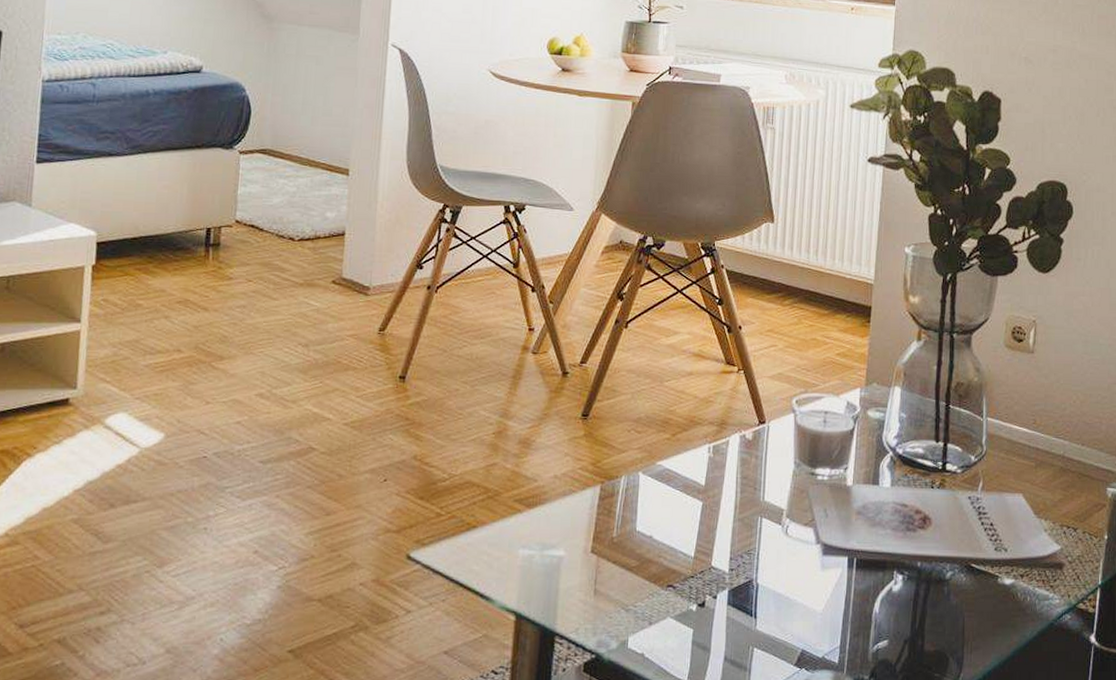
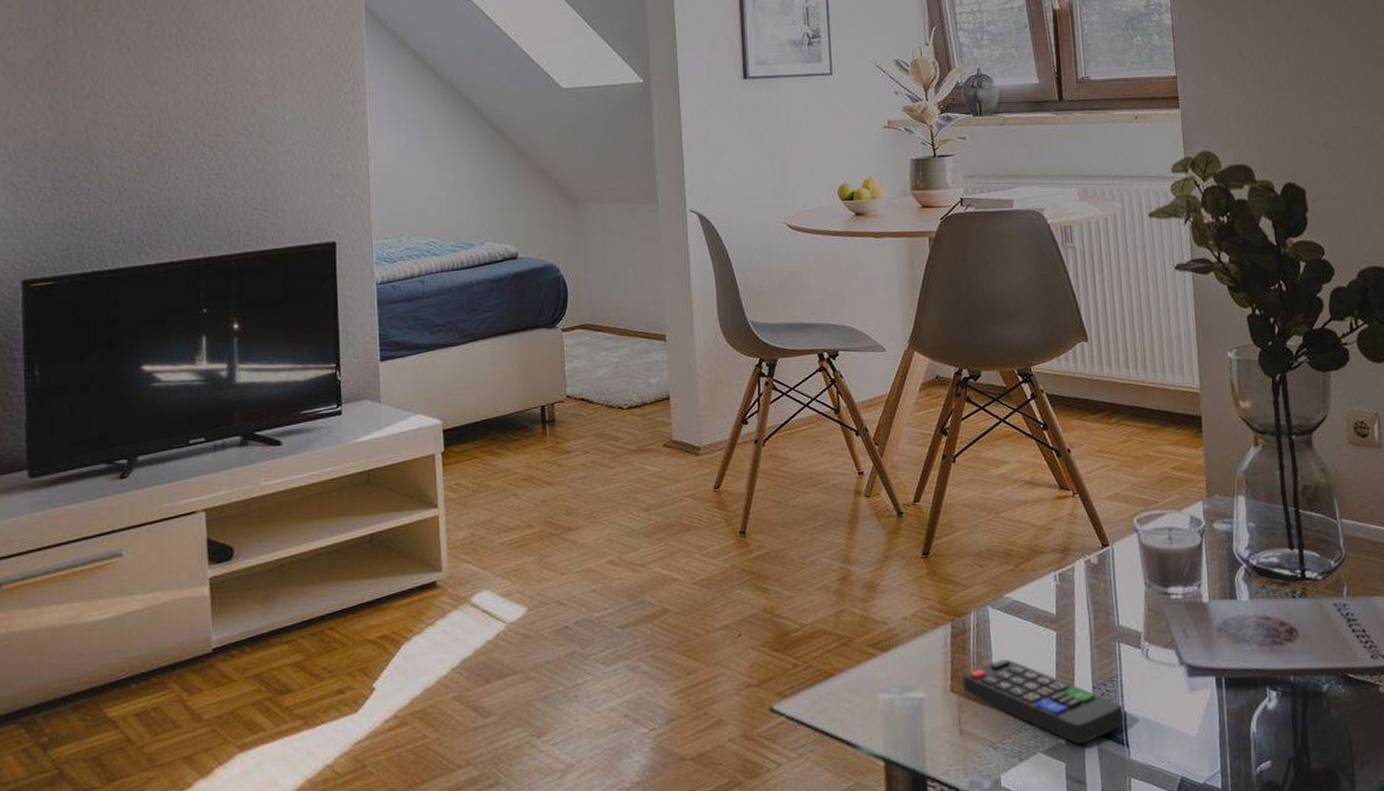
remote control: none [604,525,755,611] -> present [963,659,1123,744]

